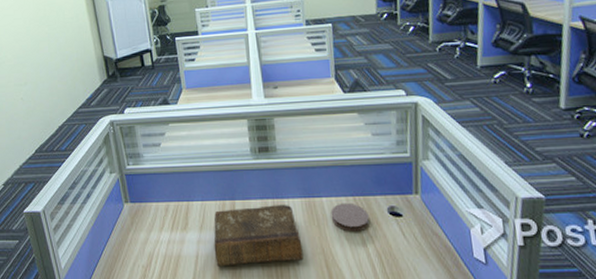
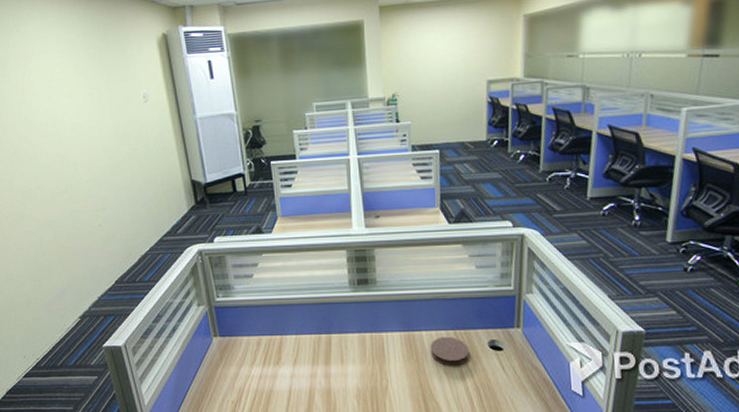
book: present [213,204,304,266] -> none [307,337,401,401]

